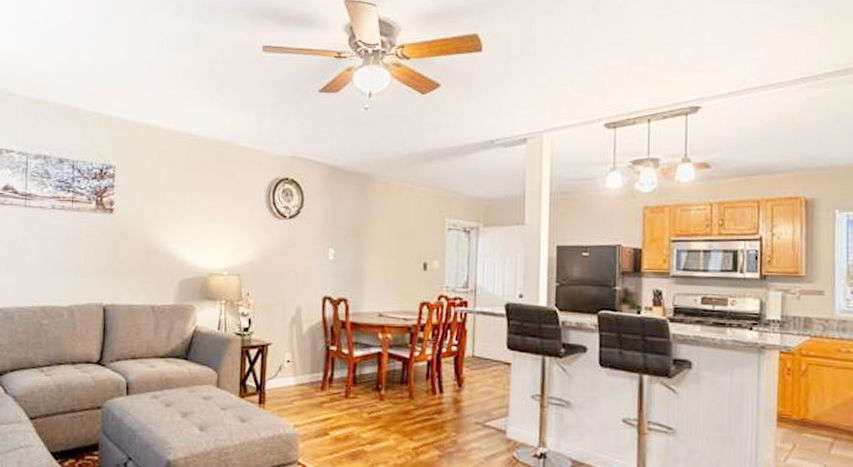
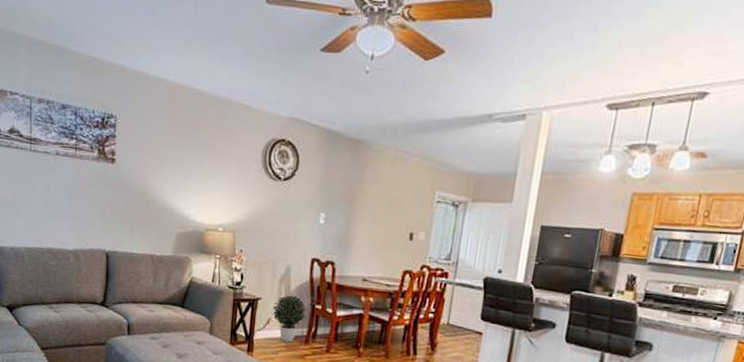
potted plant: none [284,338,321,390] -> present [272,295,306,343]

